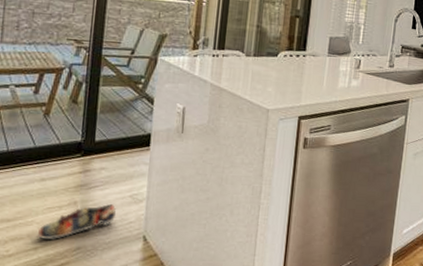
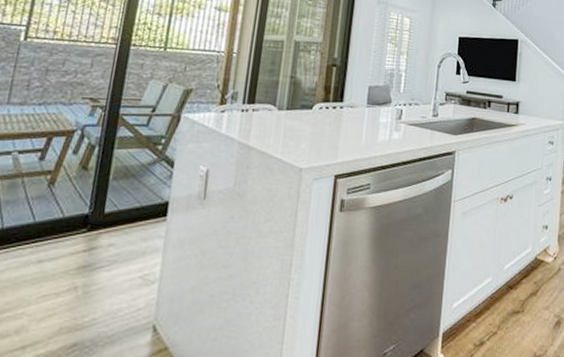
shoe: present [38,203,116,239] -> none [28,287,123,335]

